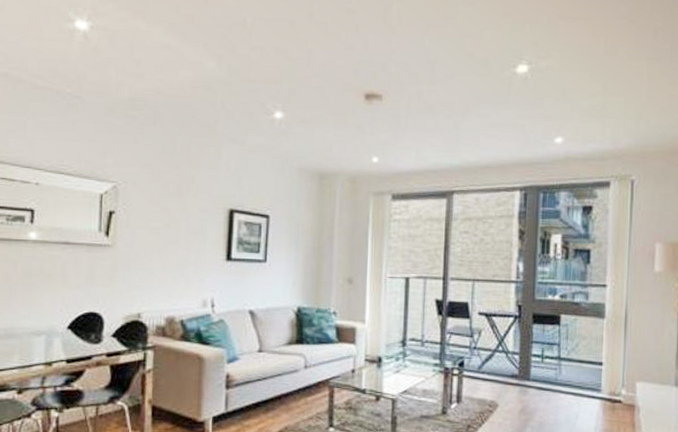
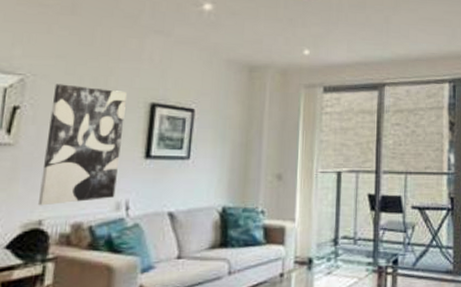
wall art: none [136,190,207,301] -> present [37,84,127,206]

